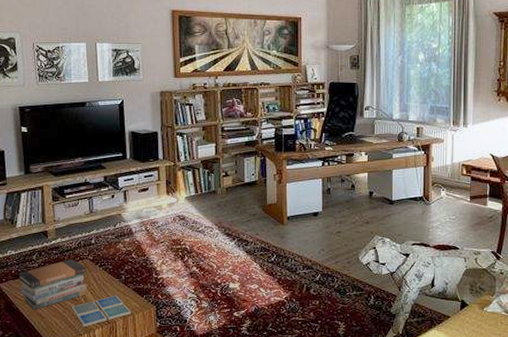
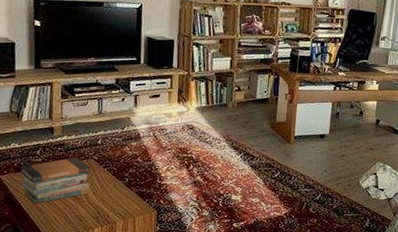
drink coaster: present [72,295,131,328] -> none [73,196,132,225]

